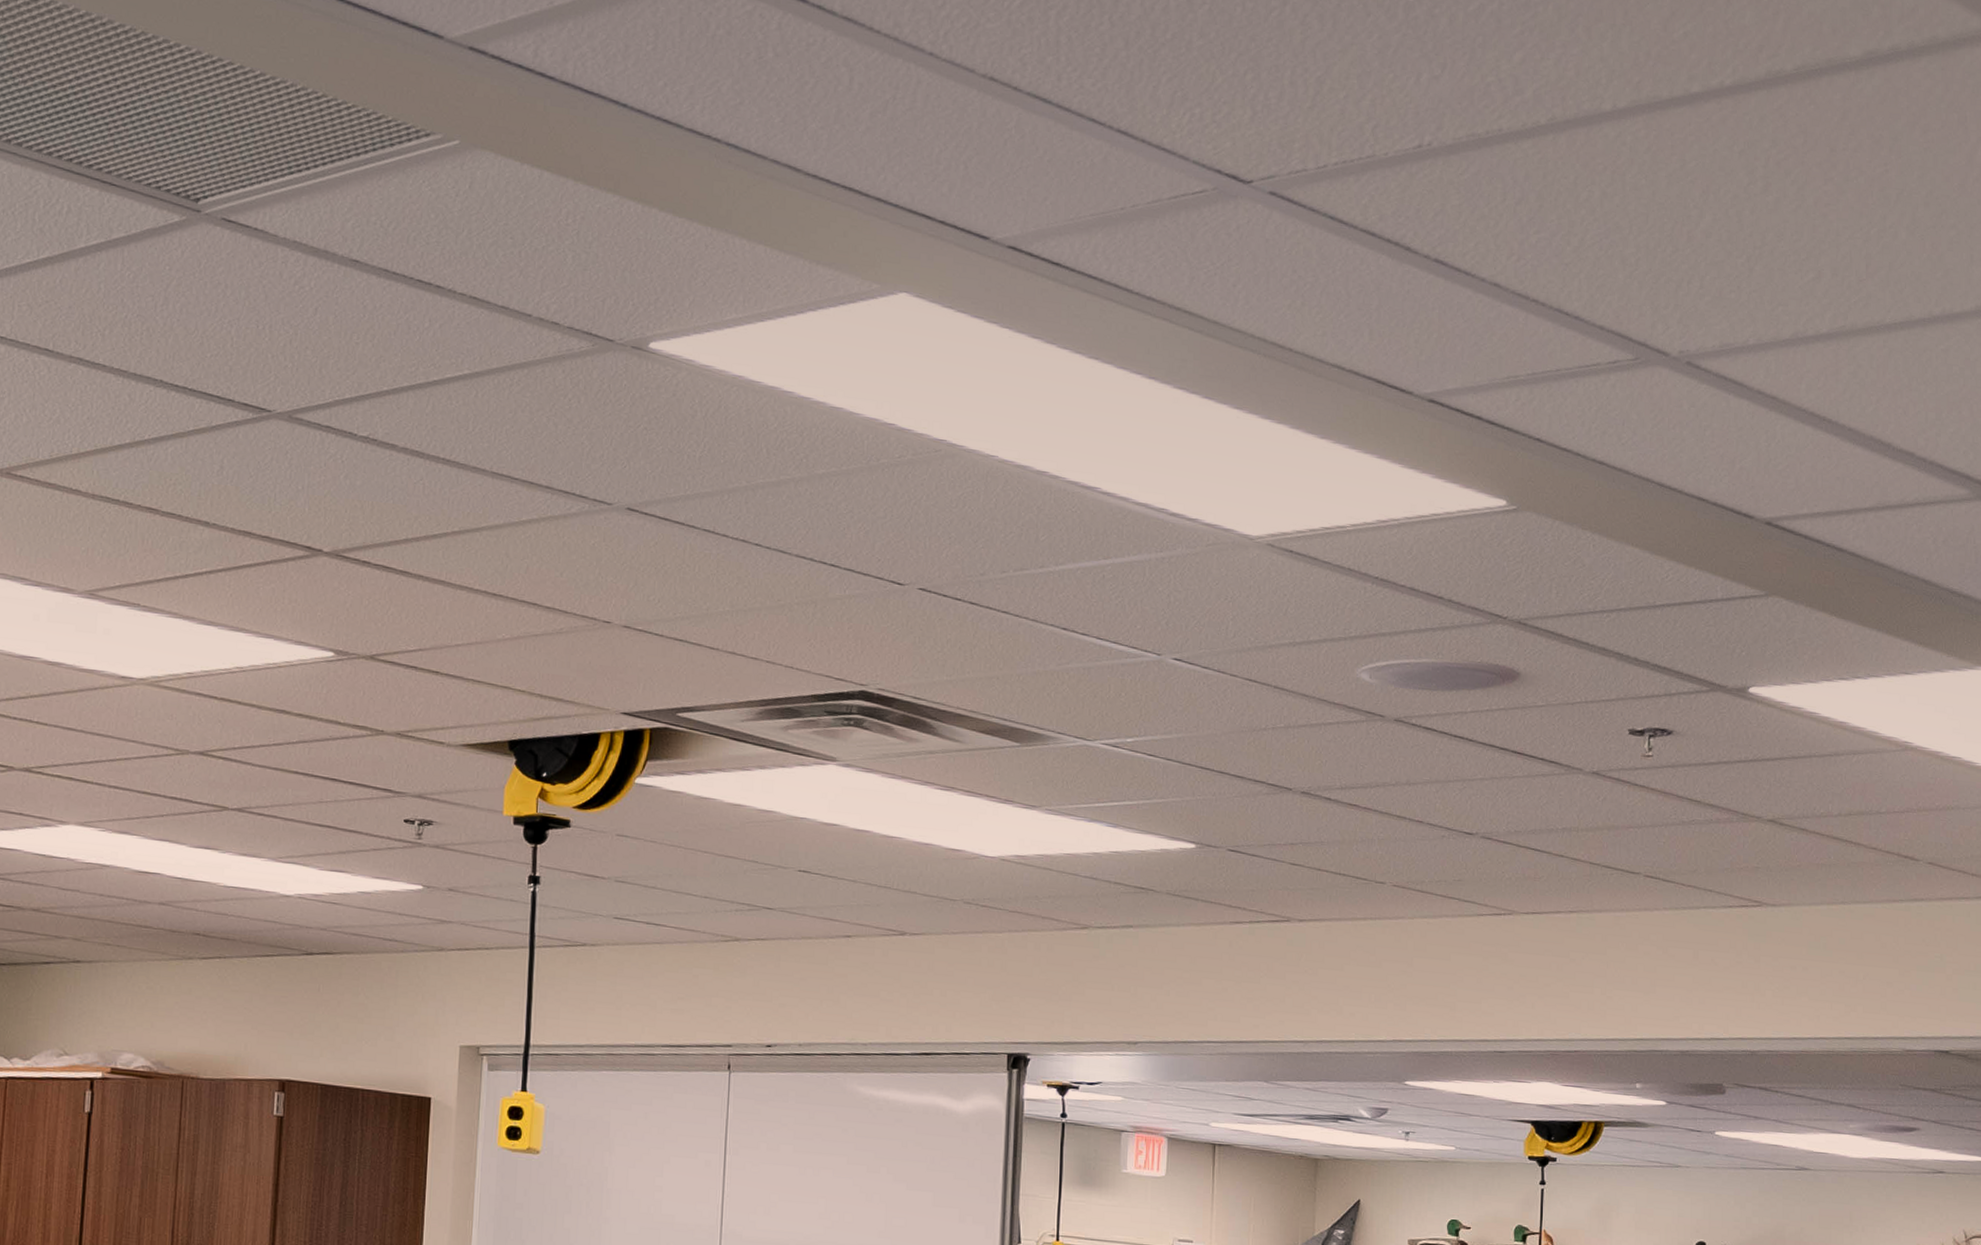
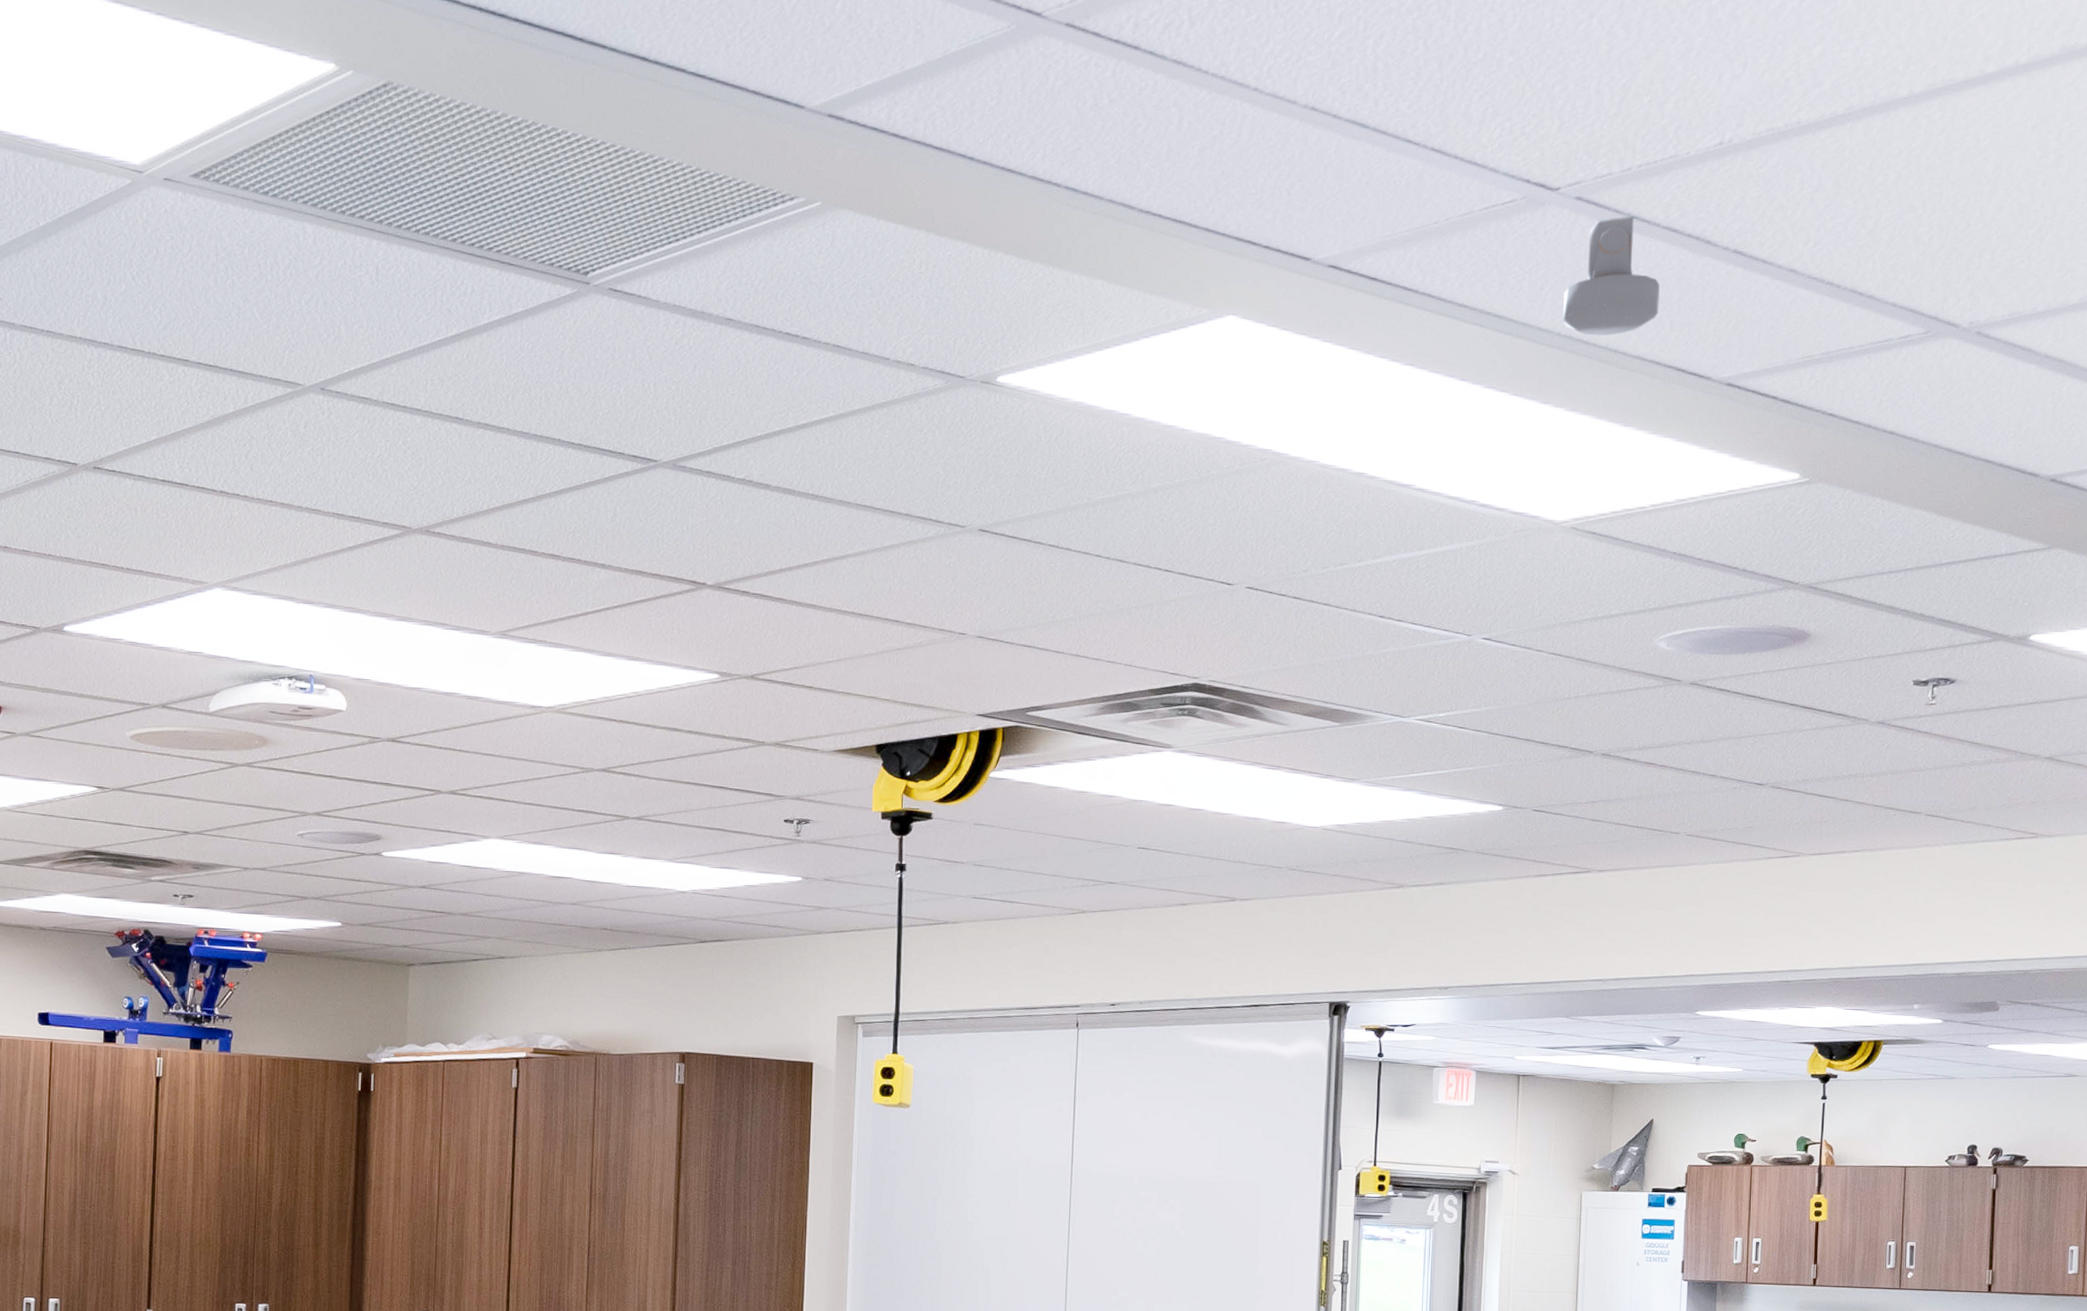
security camera: none [1256,215,1358,341] -> present [1562,216,1660,336]

